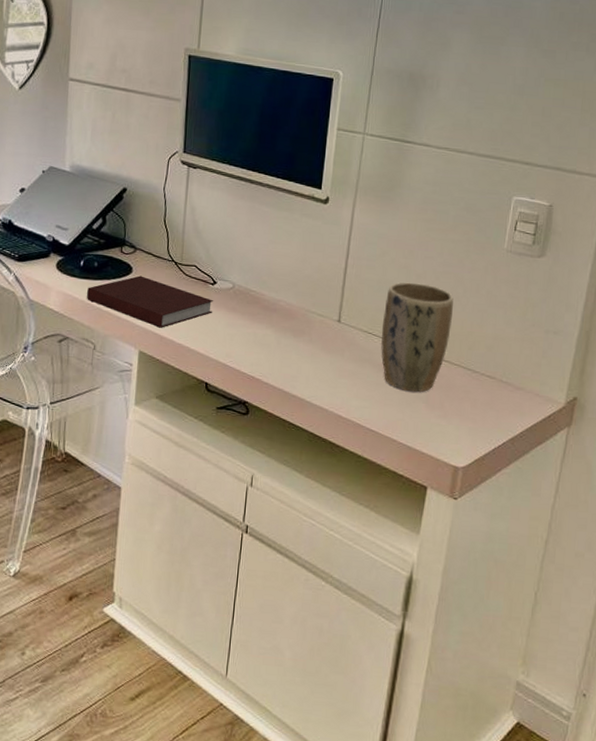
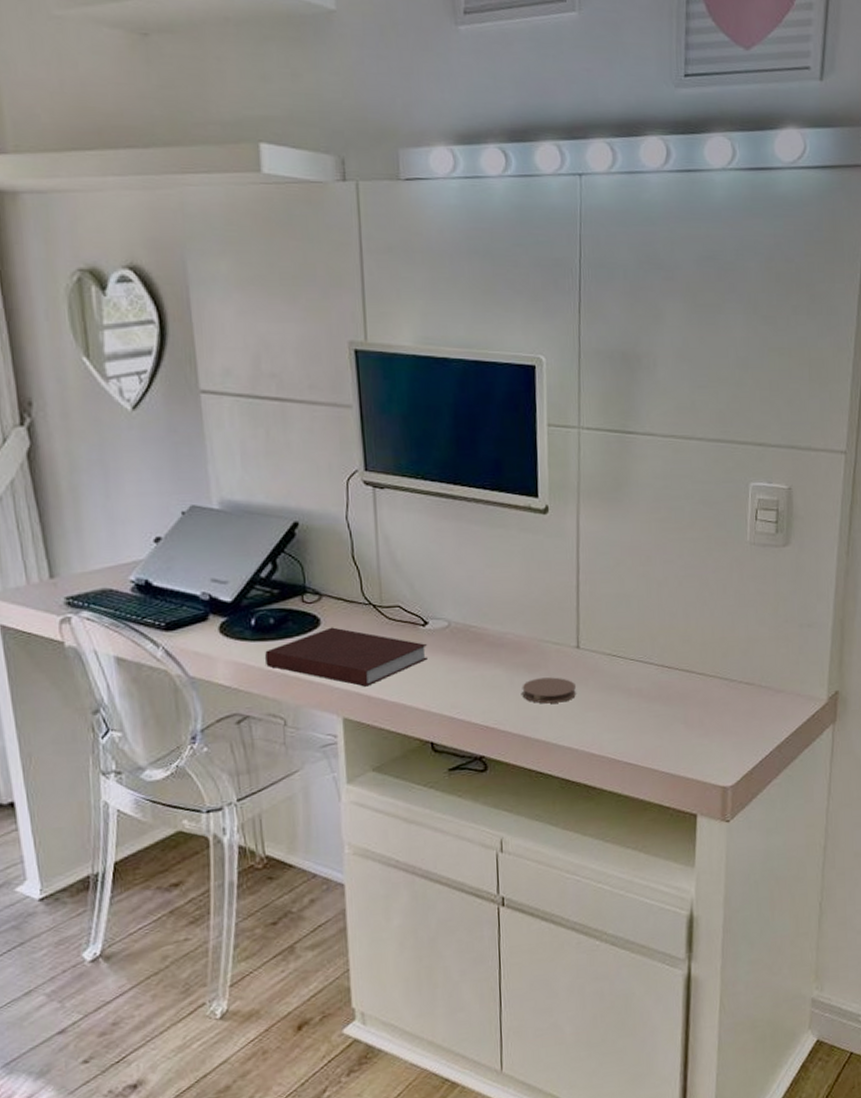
coaster: none [286,342,333,367] -> present [522,677,576,704]
plant pot: present [380,282,454,393] -> none [626,591,702,714]

